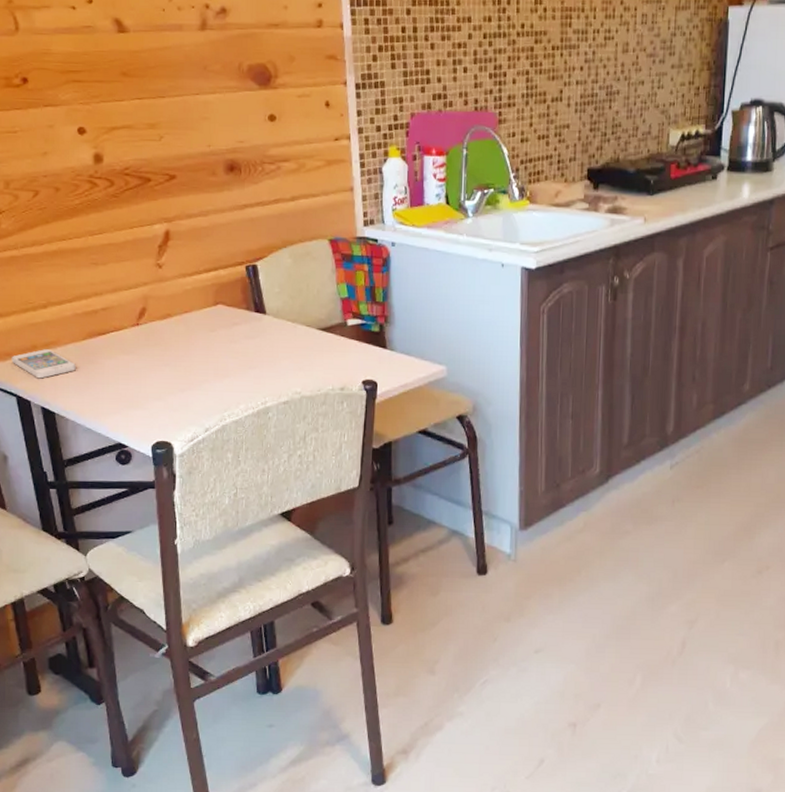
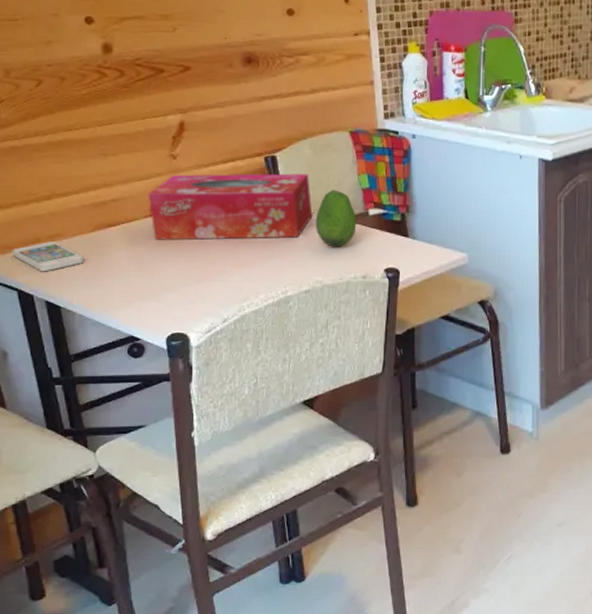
tissue box: none [135,282,292,349] -> present [148,173,313,240]
fruit: none [294,299,335,358] -> present [315,190,357,247]

